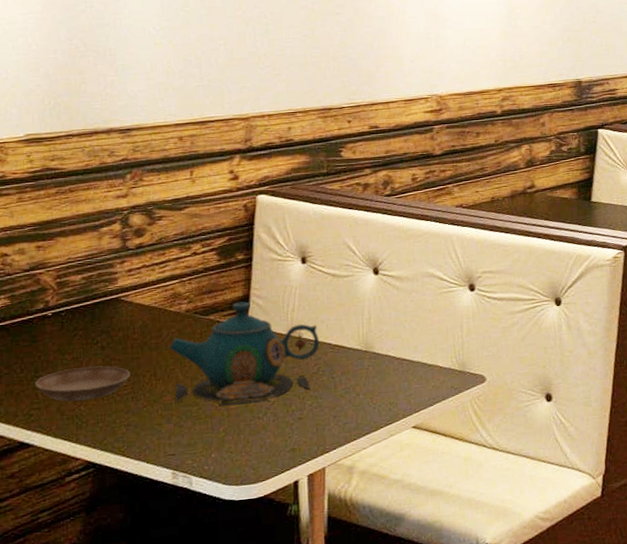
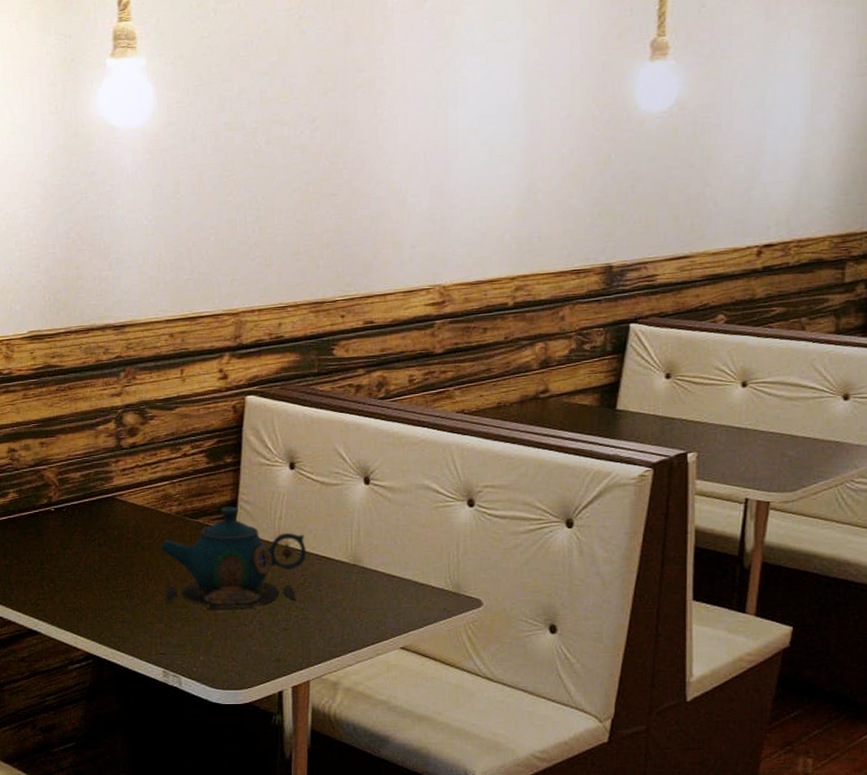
saucer: present [34,366,130,402] -> none [40,562,125,596]

